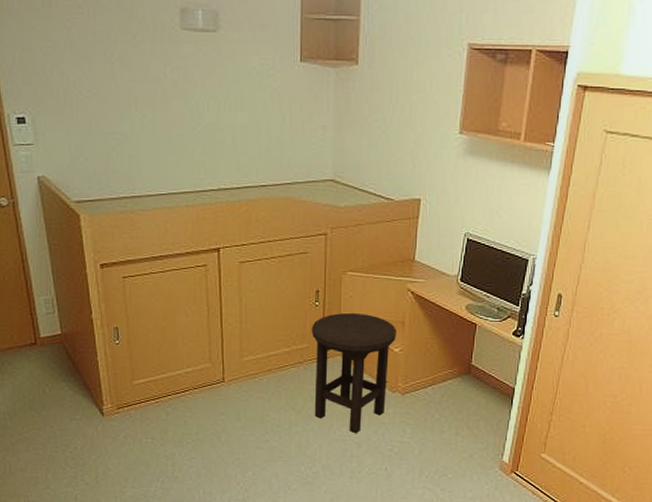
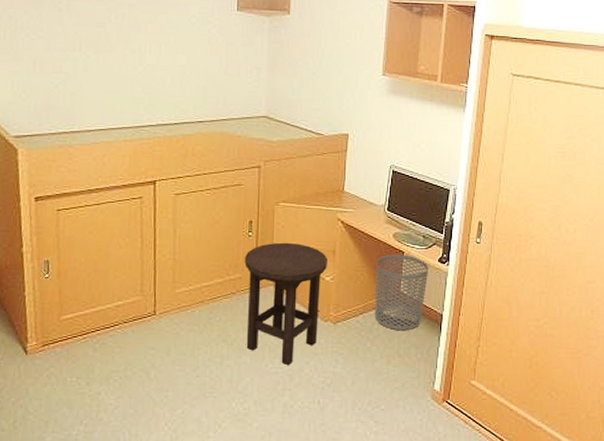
waste bin: none [444,326,503,404] -> present [375,254,429,331]

